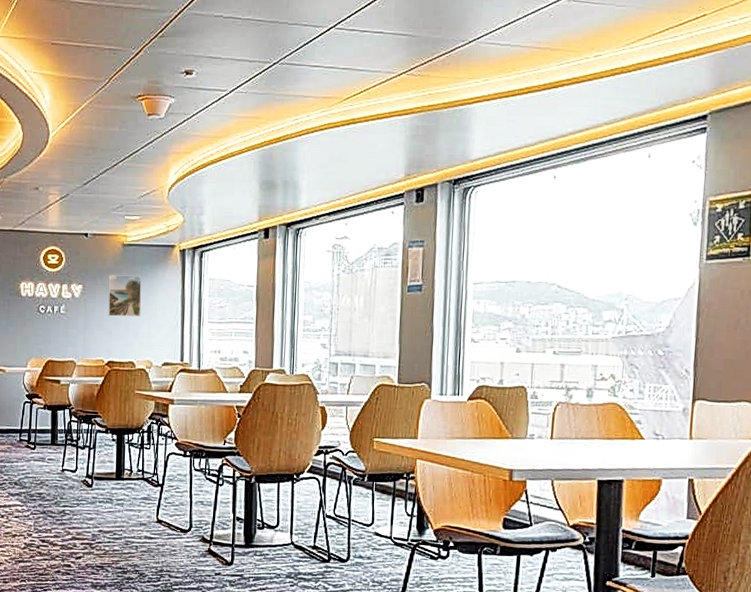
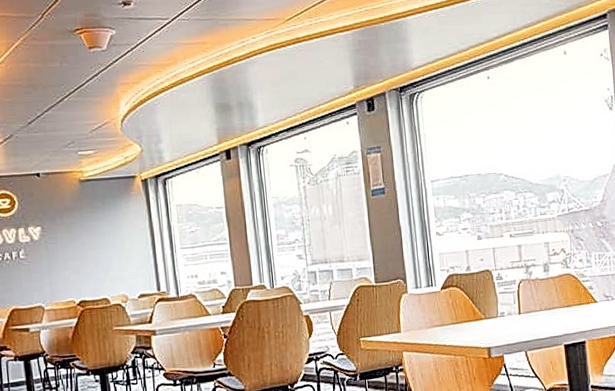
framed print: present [108,274,142,317] -> none [68,210,109,255]

